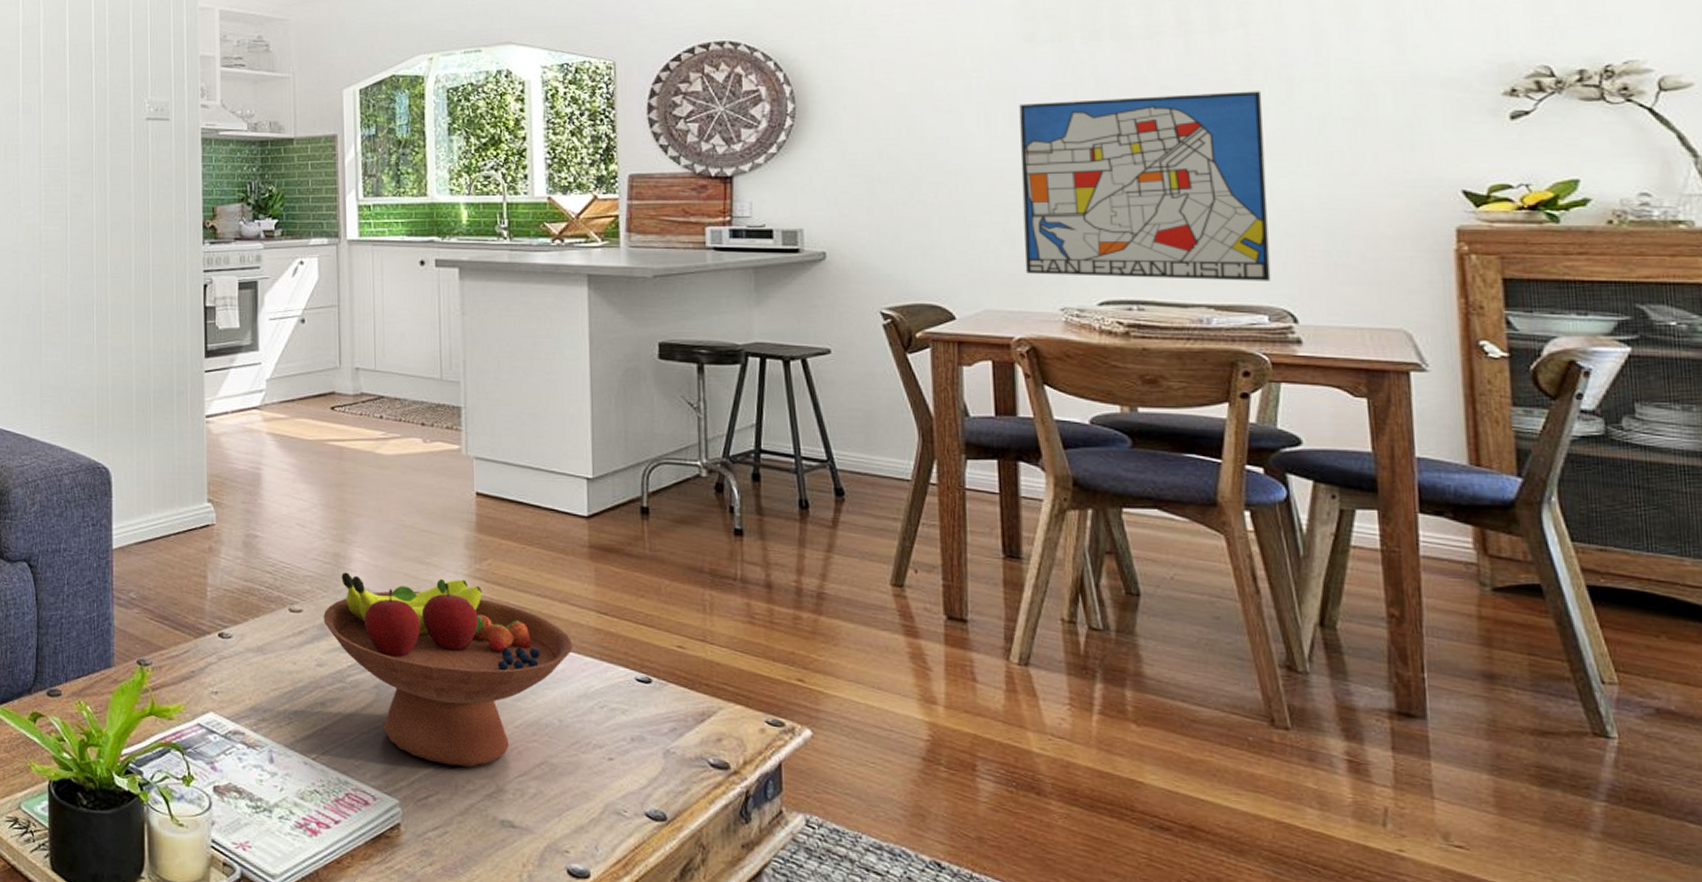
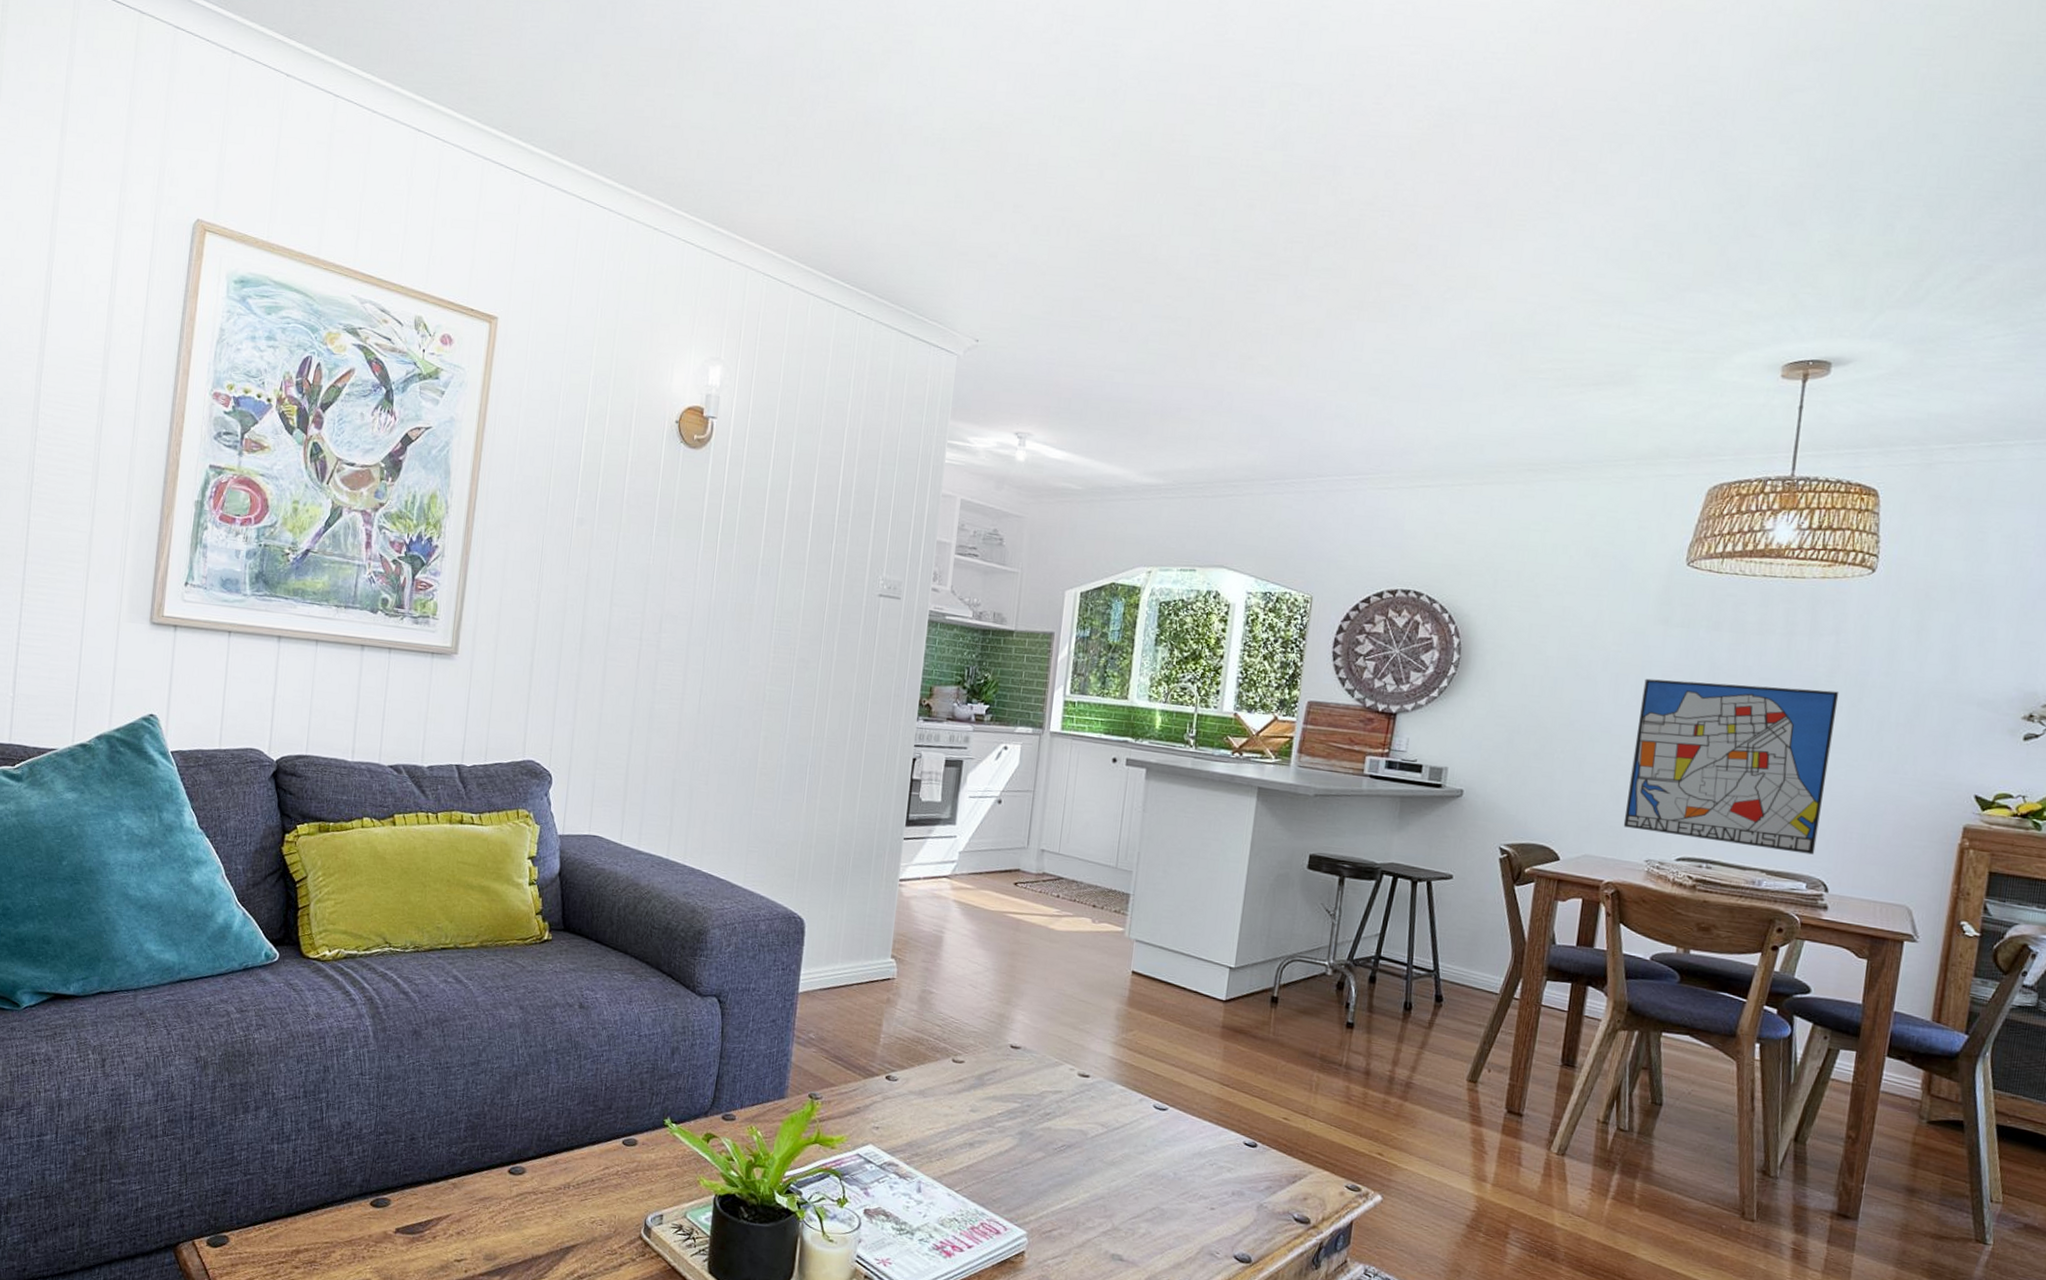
fruit bowl: present [323,572,574,767] -> none [981,1031,1196,1208]

